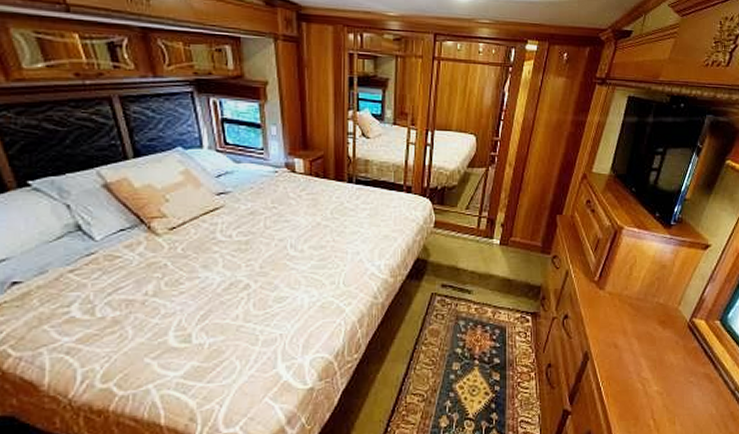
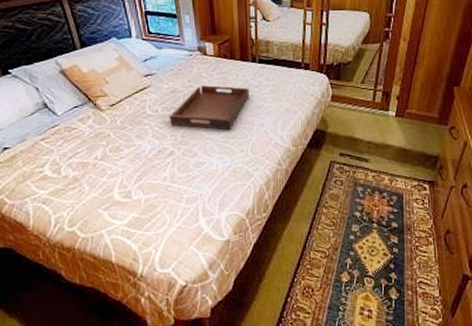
serving tray: none [245,207,344,259] -> present [169,85,249,130]

